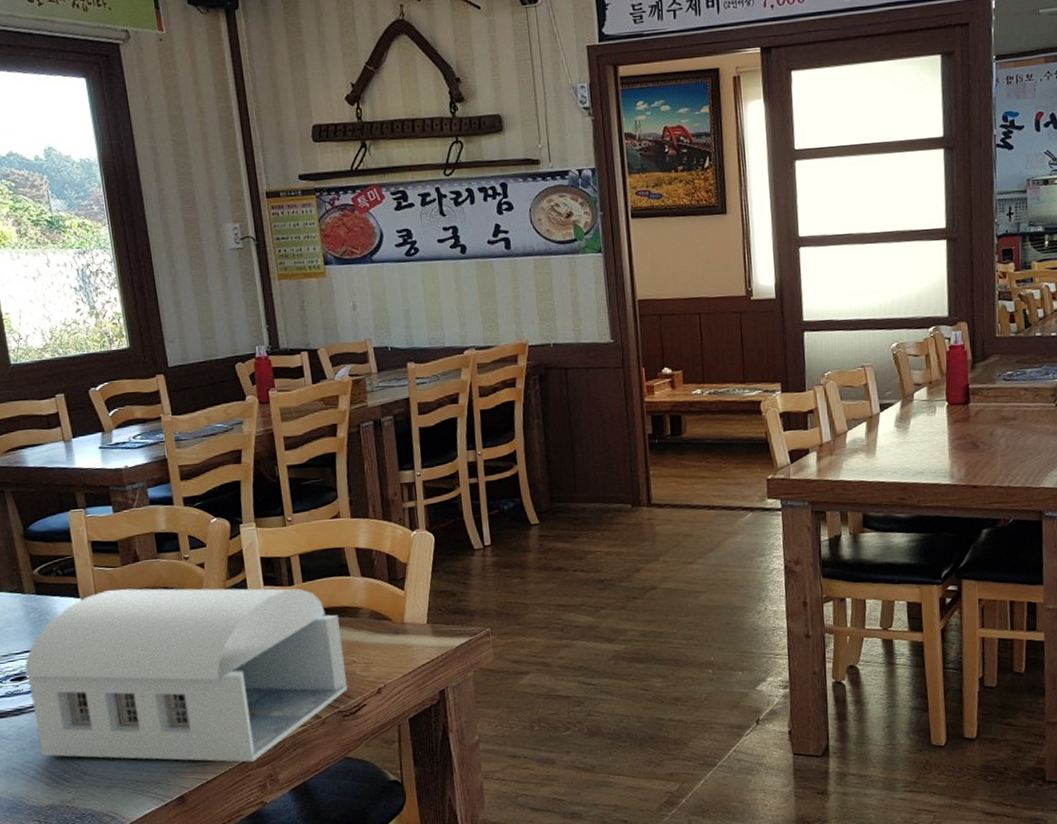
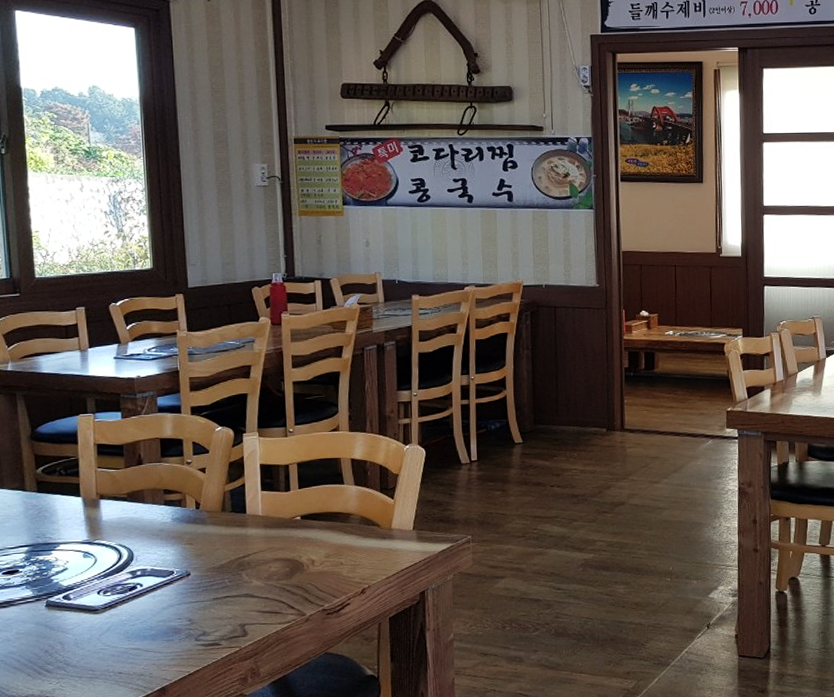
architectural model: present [24,588,348,762] -> none [17,490,333,656]

